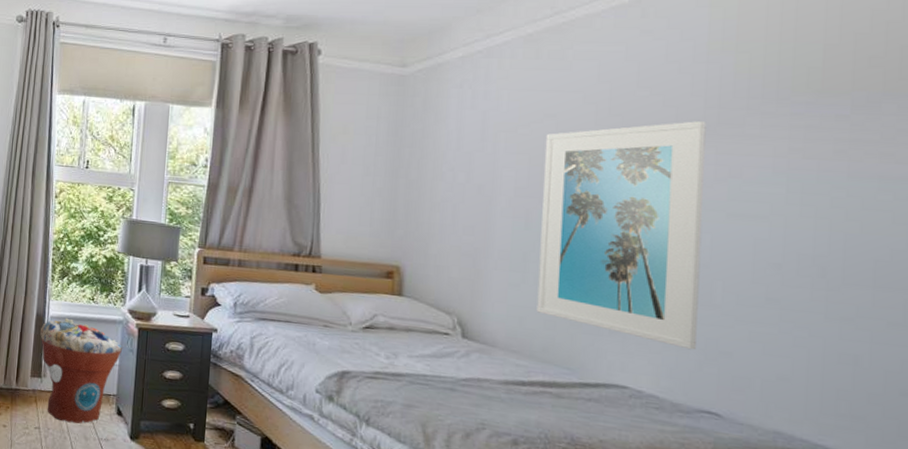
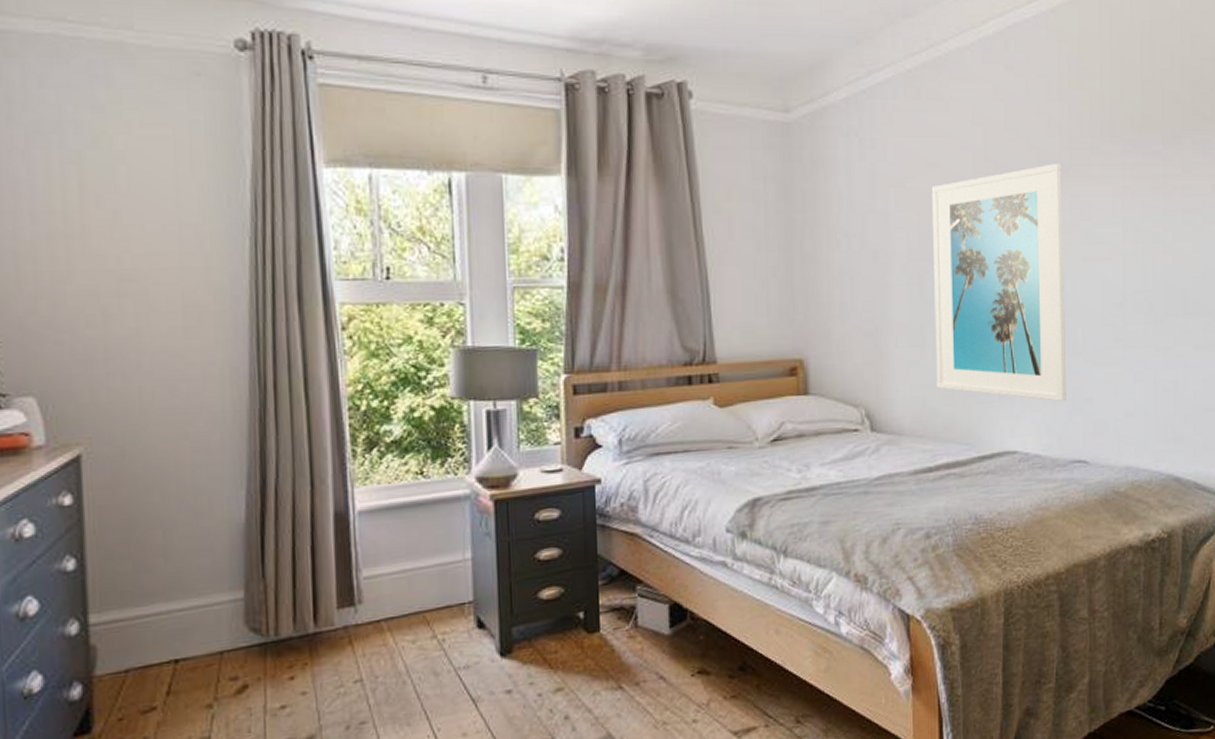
flower pot: present [40,318,123,424] -> none [344,508,475,661]

